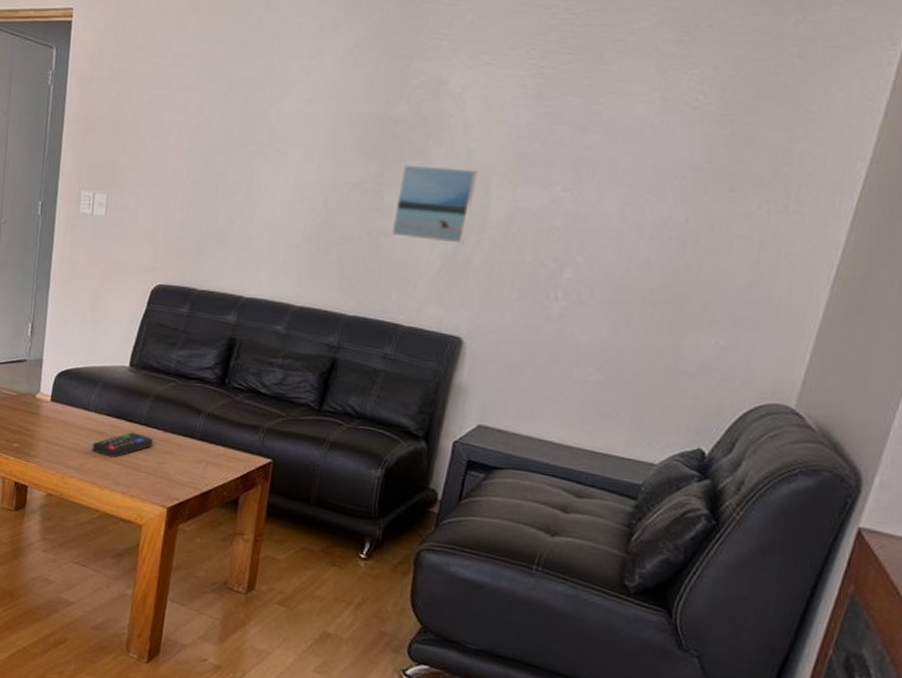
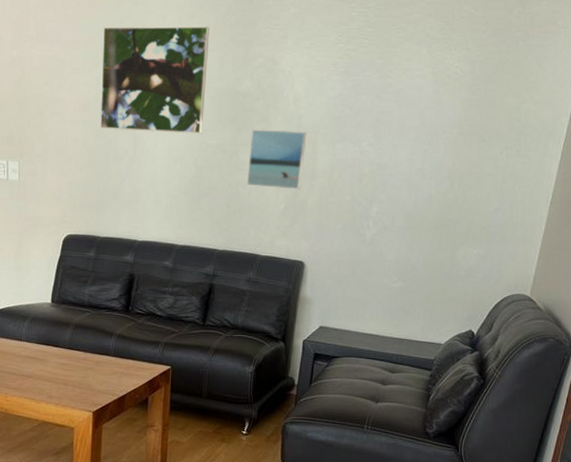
remote control: present [91,432,153,458] -> none [27,355,76,377]
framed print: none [210,36,359,168] -> present [100,26,210,134]

